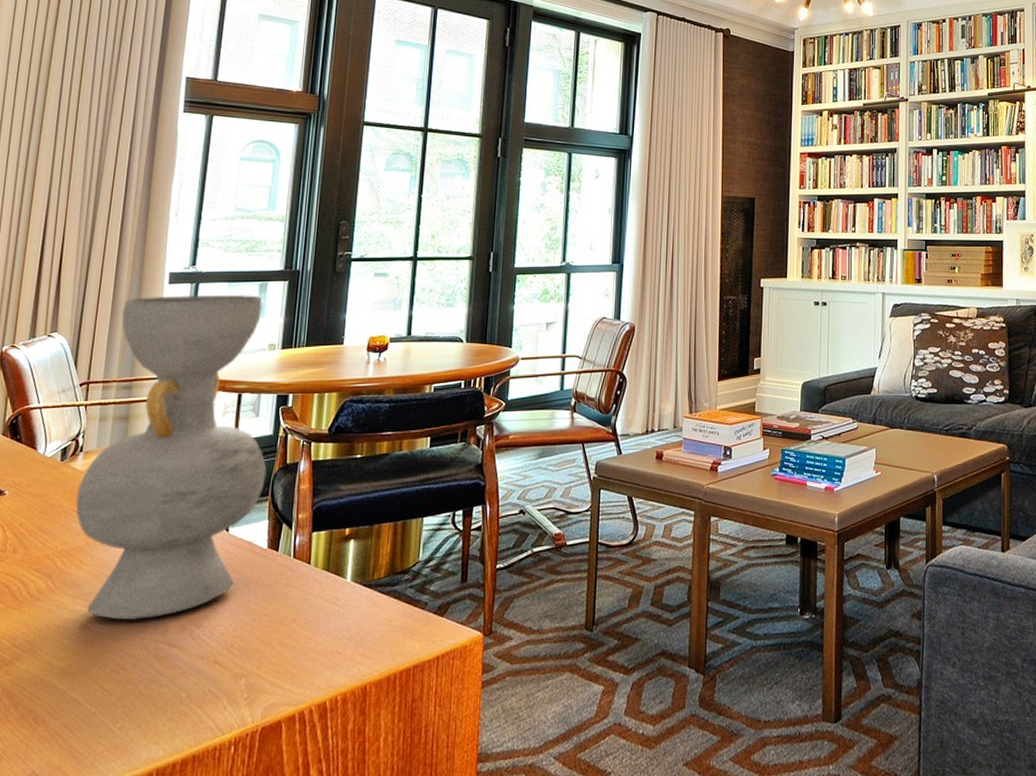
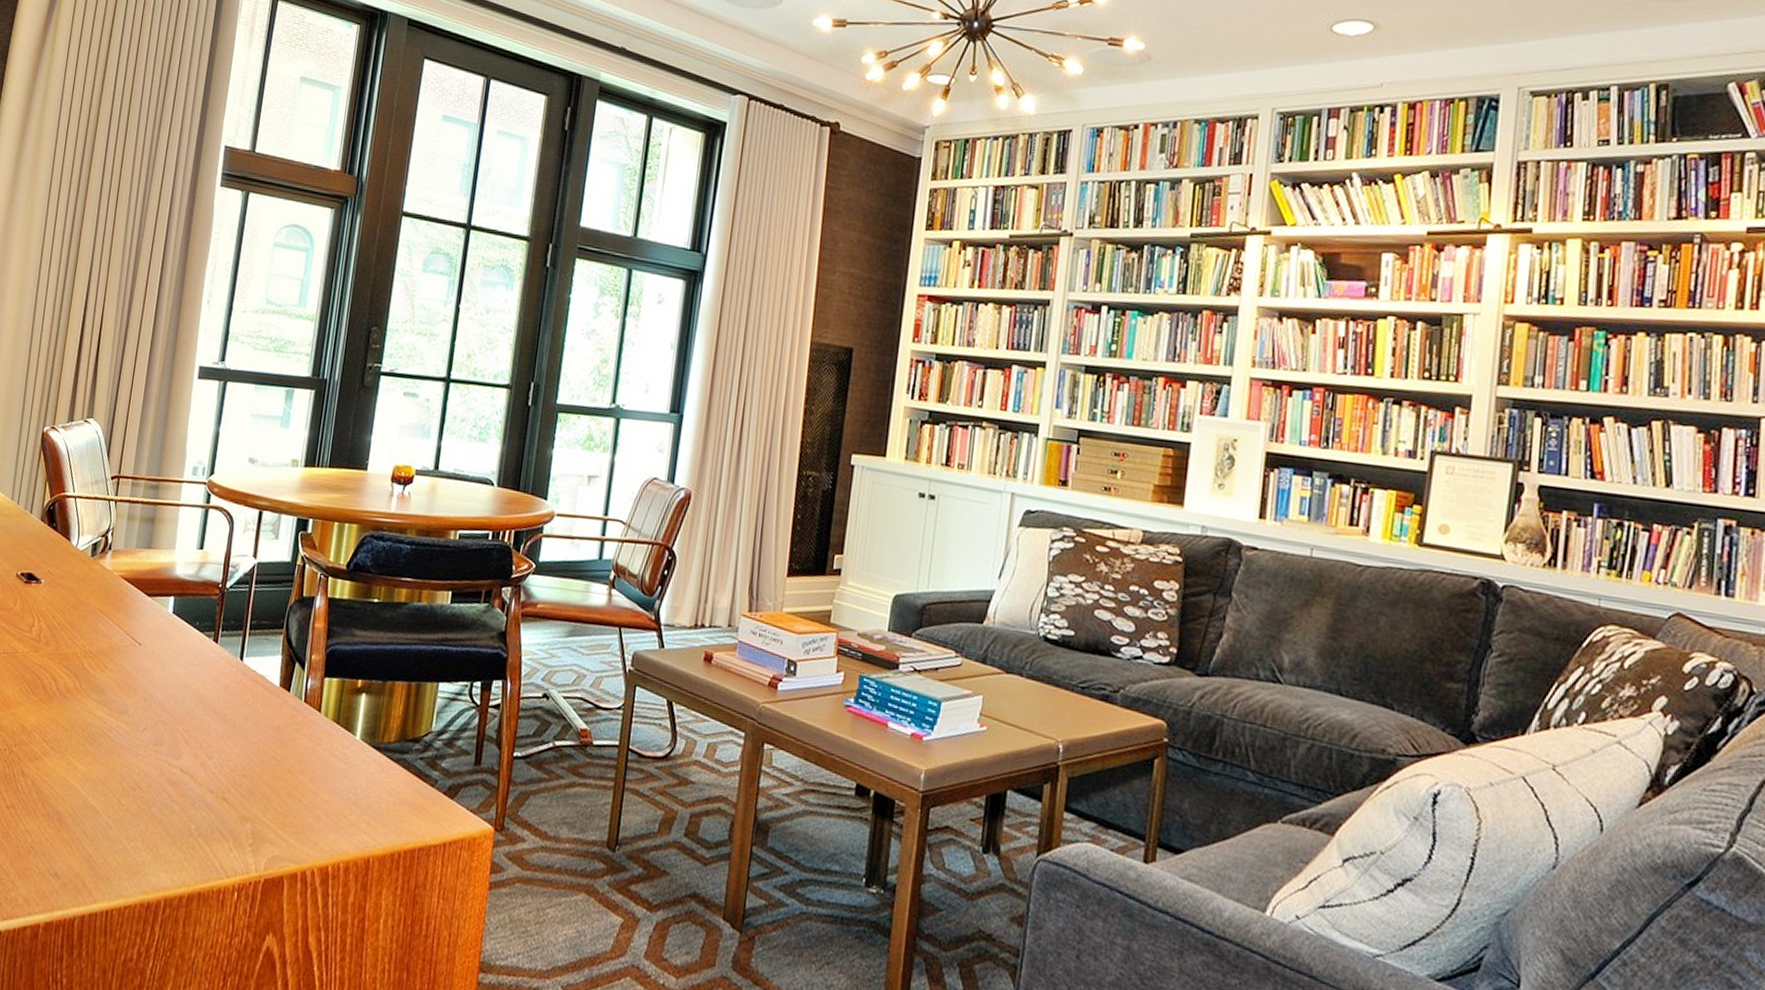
decorative vase: present [76,294,267,620] -> none [102,390,288,739]

